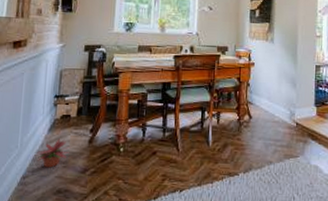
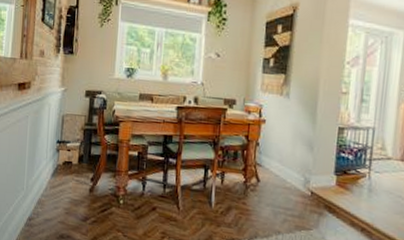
potted plant: present [34,139,71,168] -> none [39,185,72,213]

